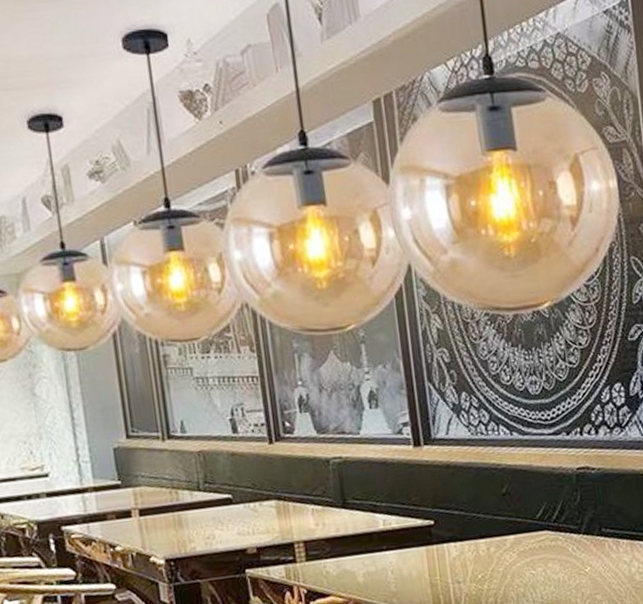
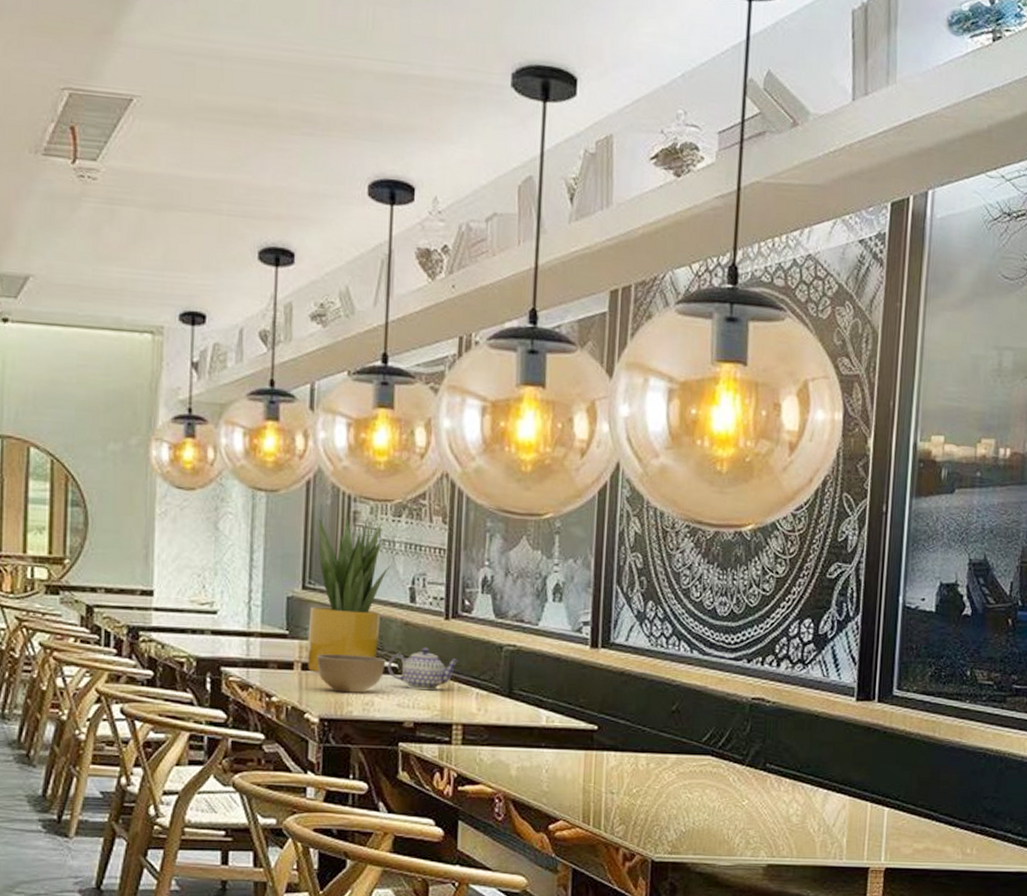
planter: none [126,361,210,517] -> present [307,516,392,672]
bowl: none [152,491,220,531] -> present [317,654,386,693]
teapot: none [221,473,290,516] -> present [387,647,460,691]

